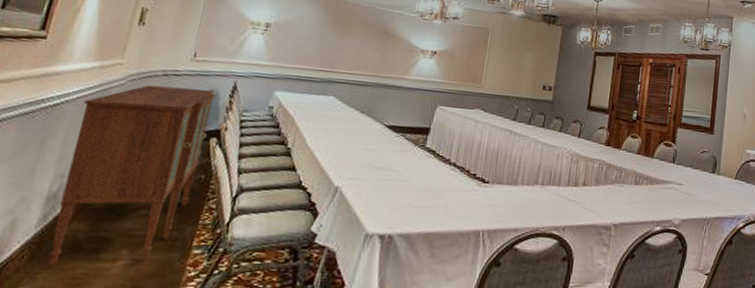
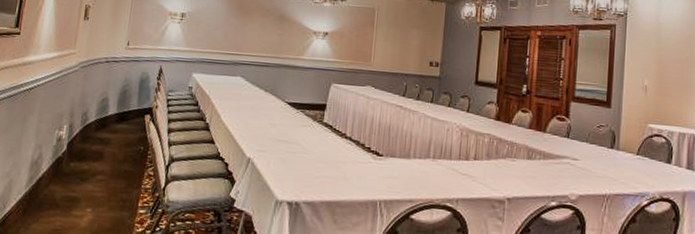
sideboard: present [48,85,216,266] -> none [36,70,147,219]

